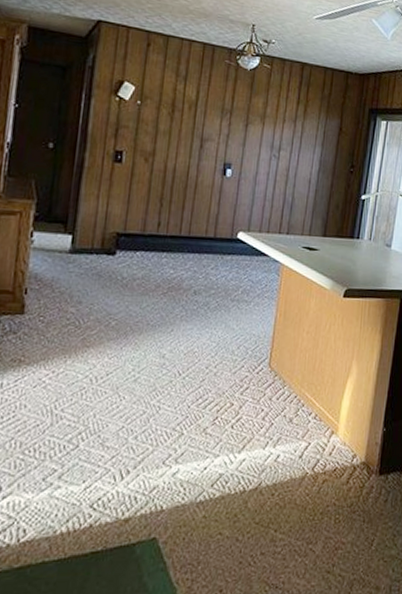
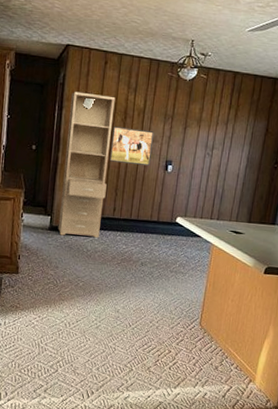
storage cabinet: none [82,77,160,262] -> present [58,91,115,238]
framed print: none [152,121,210,169] -> present [109,126,155,166]

